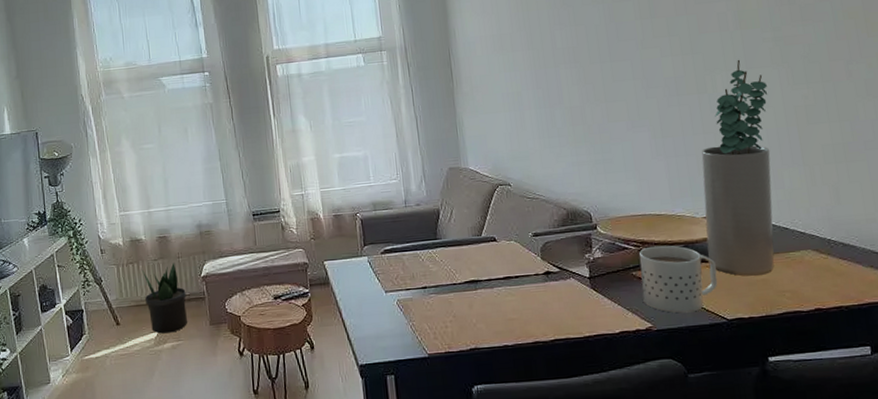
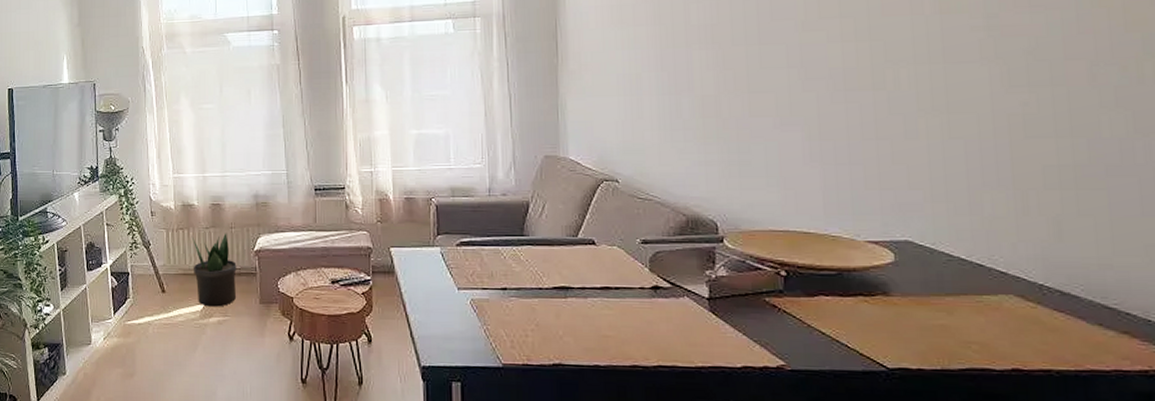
mug: present [638,245,718,314] -> none [775,269,879,354]
vase: present [701,59,775,276] -> none [867,50,971,319]

